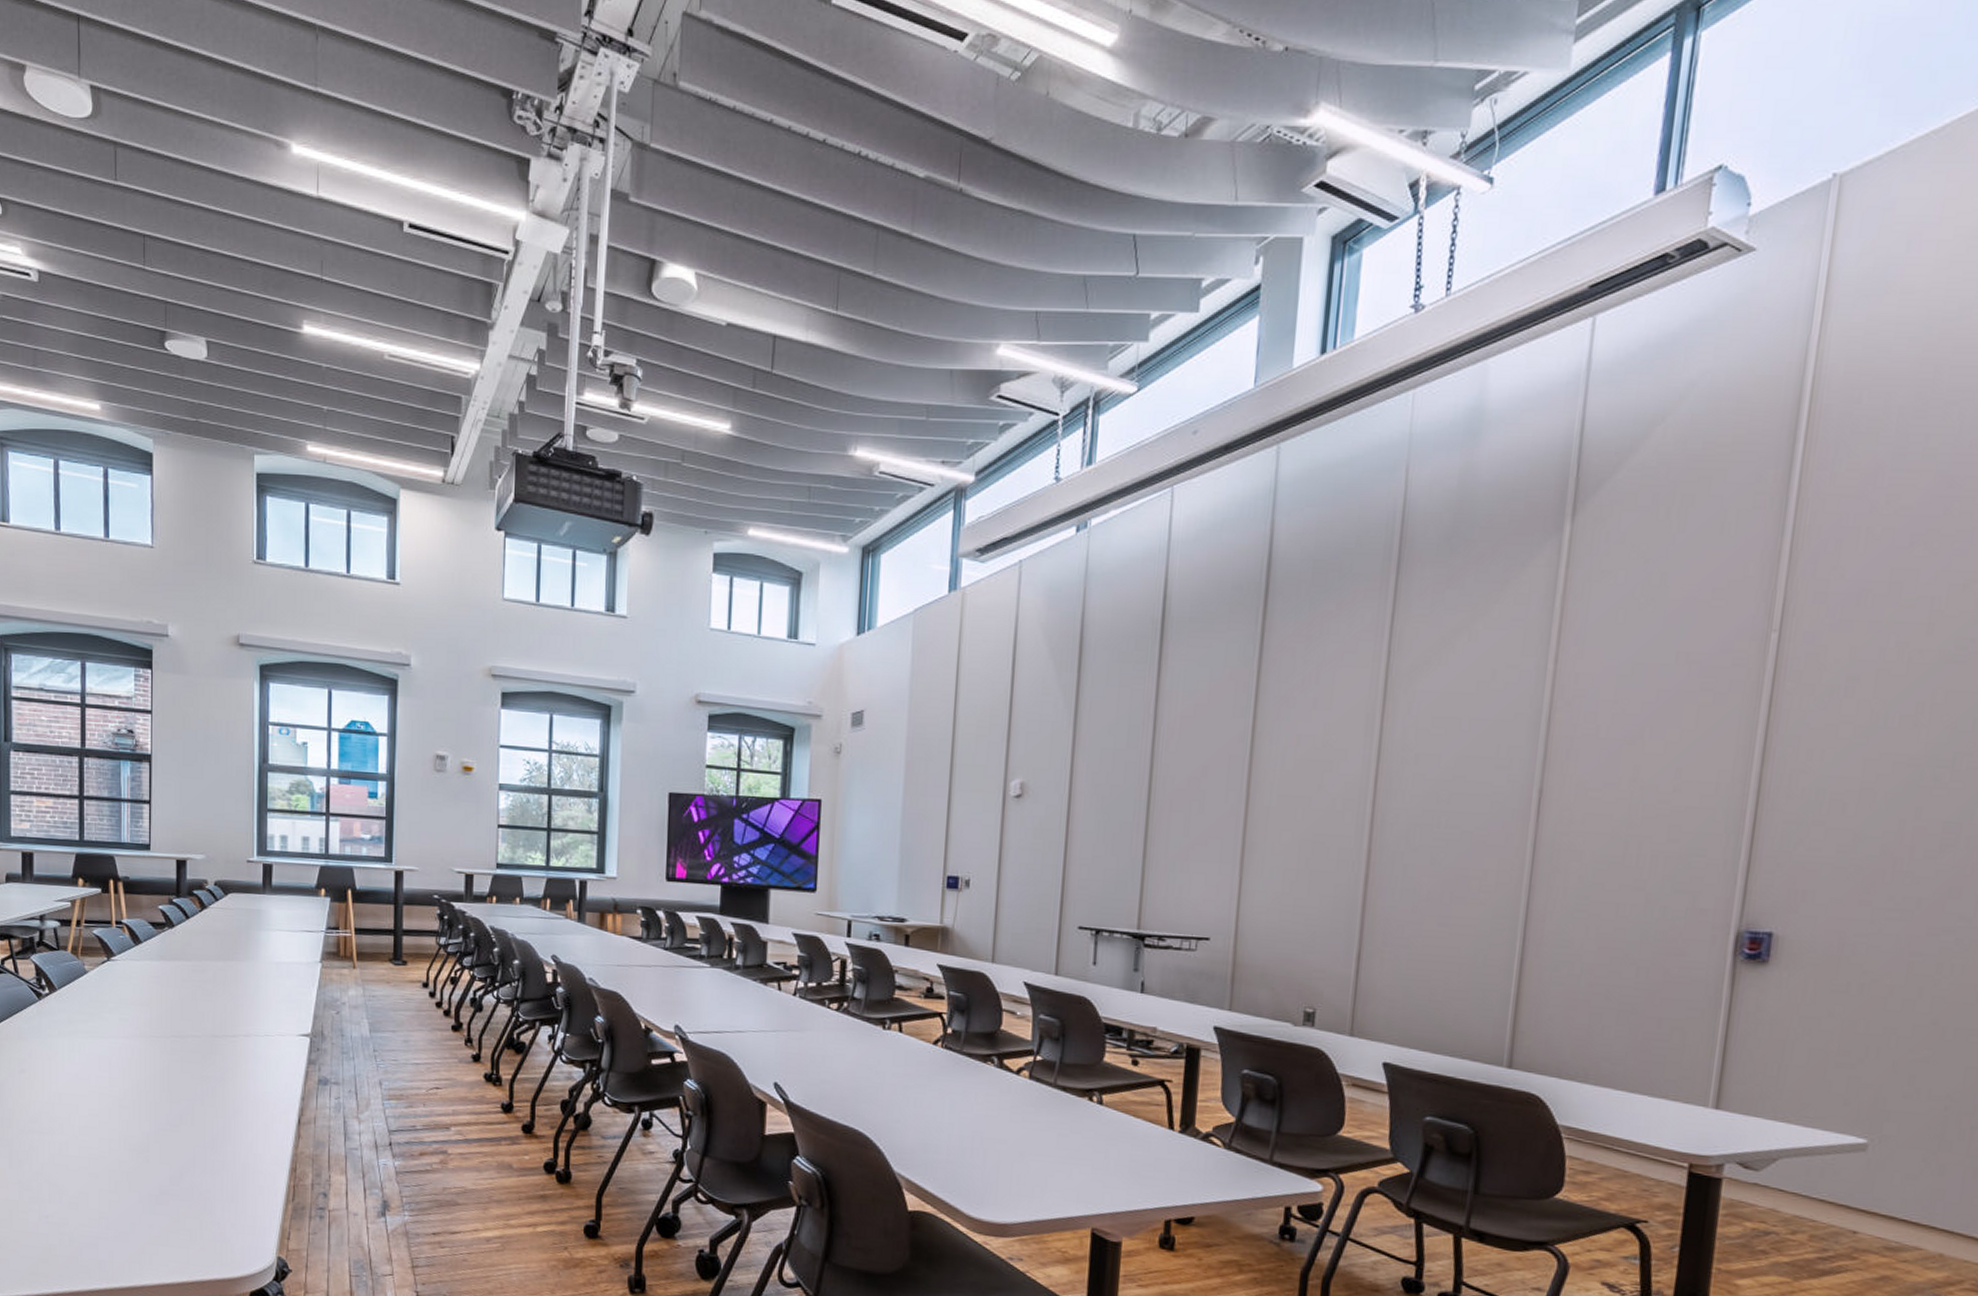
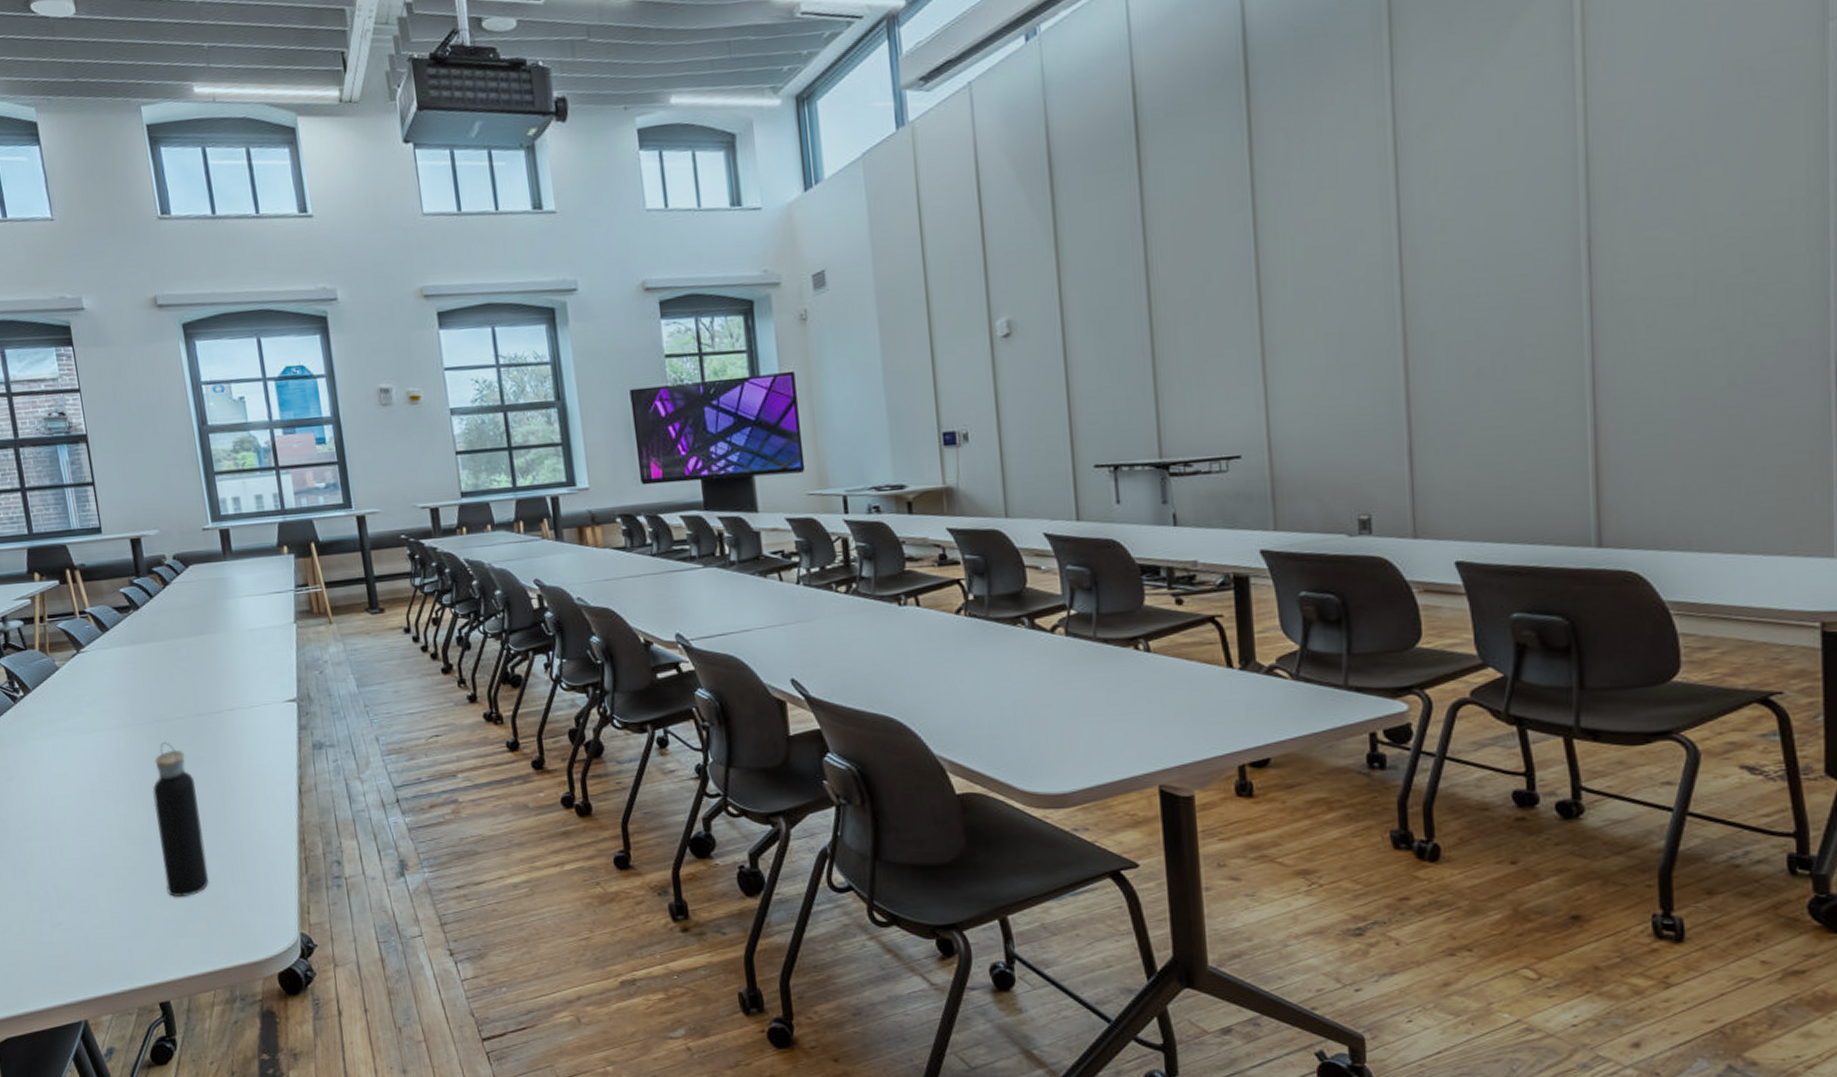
water bottle: none [157,1057,200,1208] -> present [152,742,210,898]

